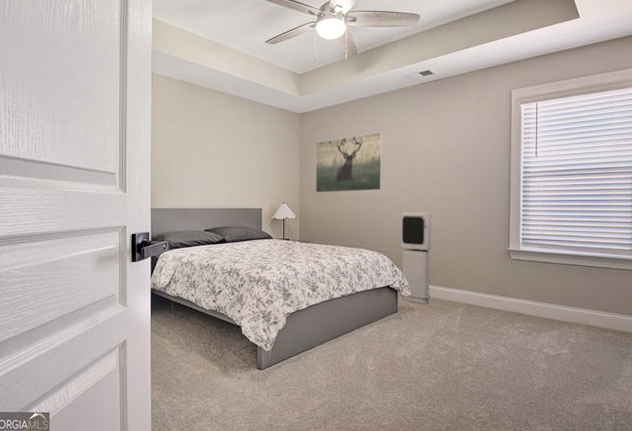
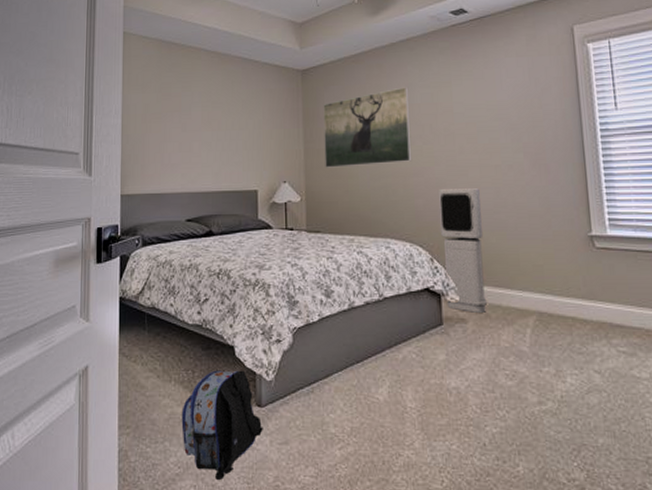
backpack: none [200,343,262,422] -> present [181,370,263,481]

